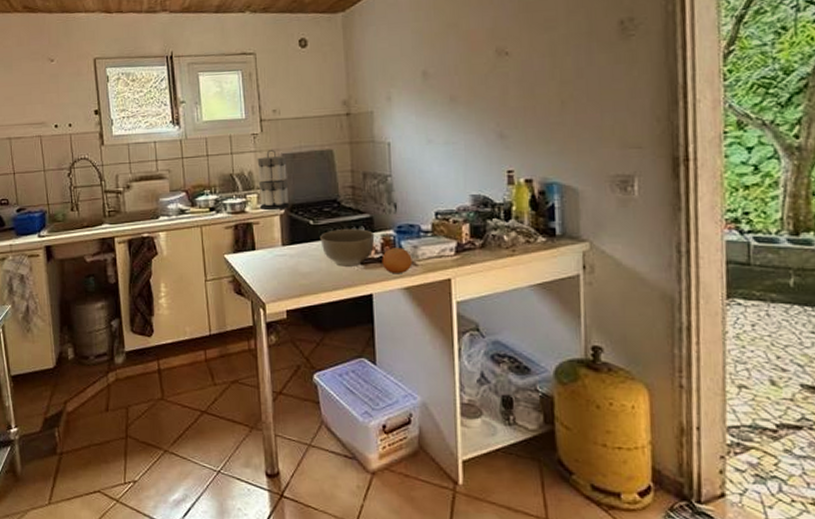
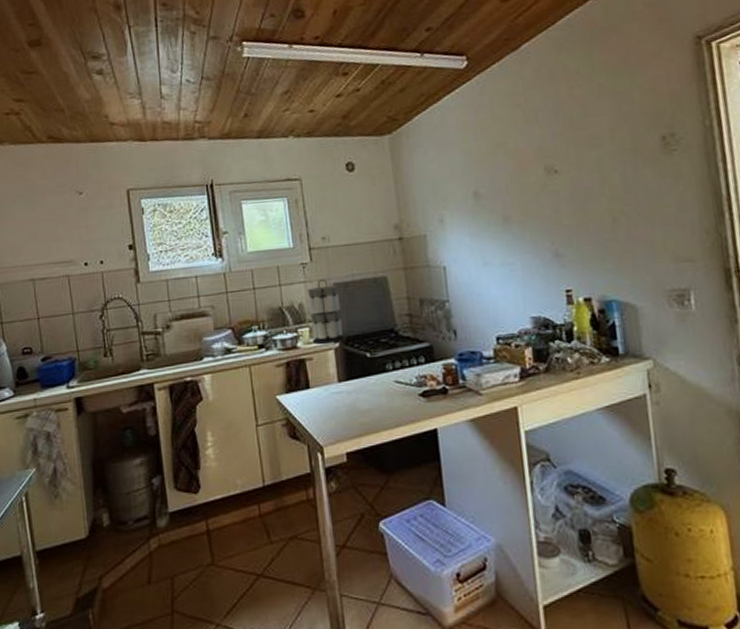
bowl: present [320,229,375,267] -> none [378,359,436,401]
fruit: present [382,248,412,274] -> none [444,376,477,406]

